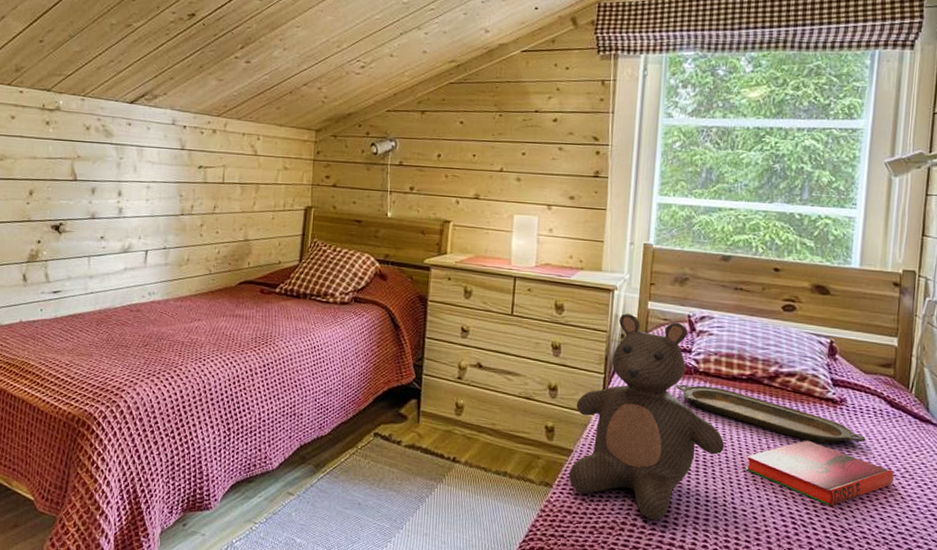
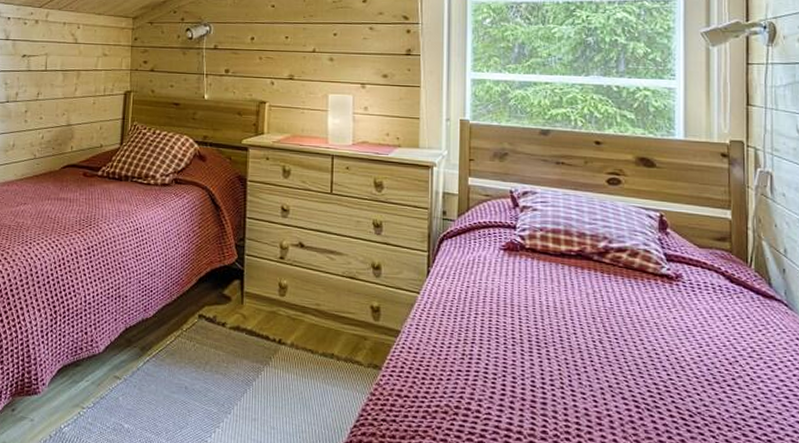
teddy bear: present [568,314,725,521] -> none [397,190,557,405]
serving tray: present [675,384,866,444] -> none [502,261,707,322]
hardback book: present [745,440,895,507] -> none [581,318,741,389]

